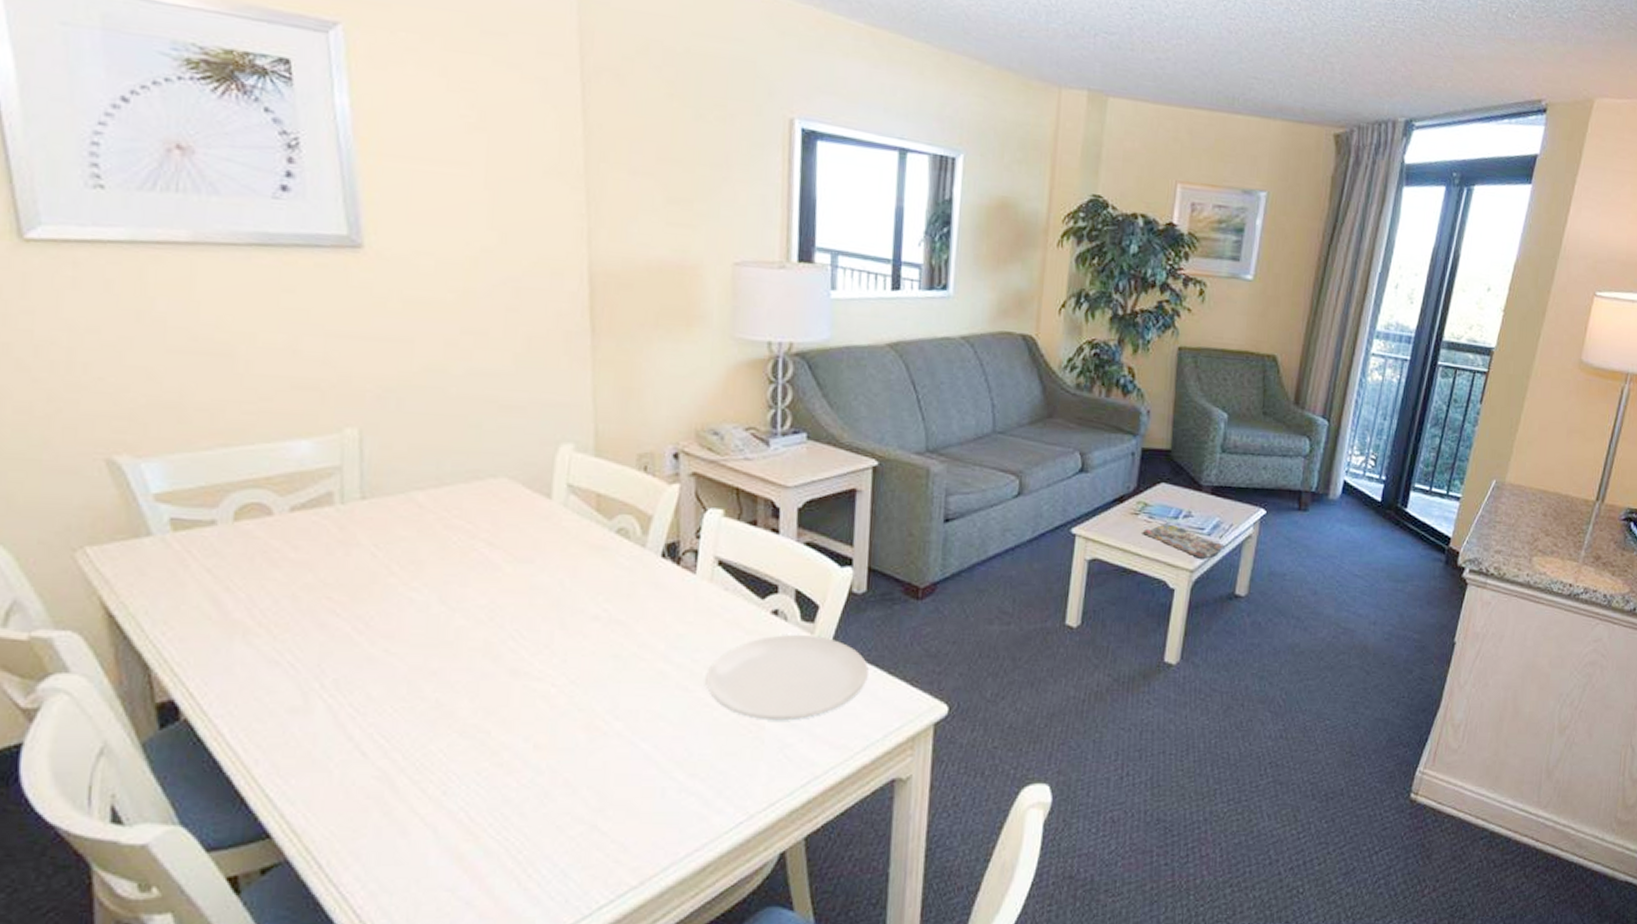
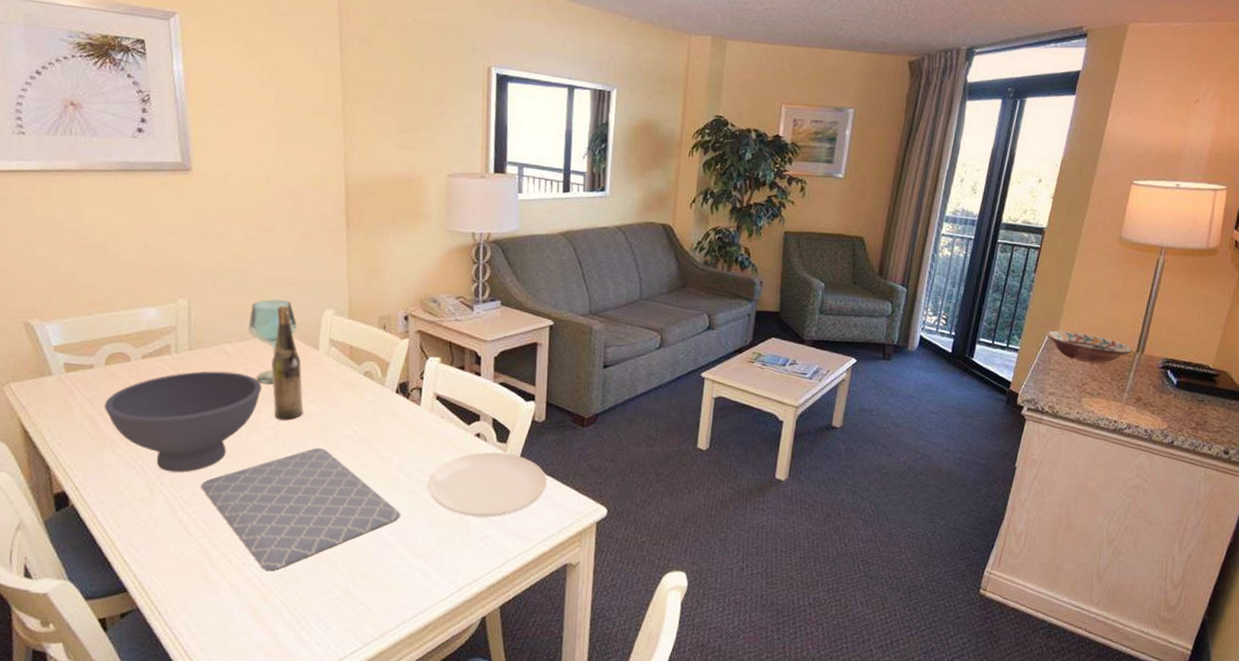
bowl: none [232,528,469,670] -> present [104,371,262,472]
placemat: none [380,632,668,801] -> present [201,447,400,570]
wine glass: none [448,429,522,546] -> present [248,299,298,384]
wine bottle: none [483,437,530,596] -> present [271,305,304,420]
magazine: present [1142,522,1225,560] -> none [757,368,823,399]
decorative bowl: none [1493,474,1593,515] -> present [1046,330,1134,364]

